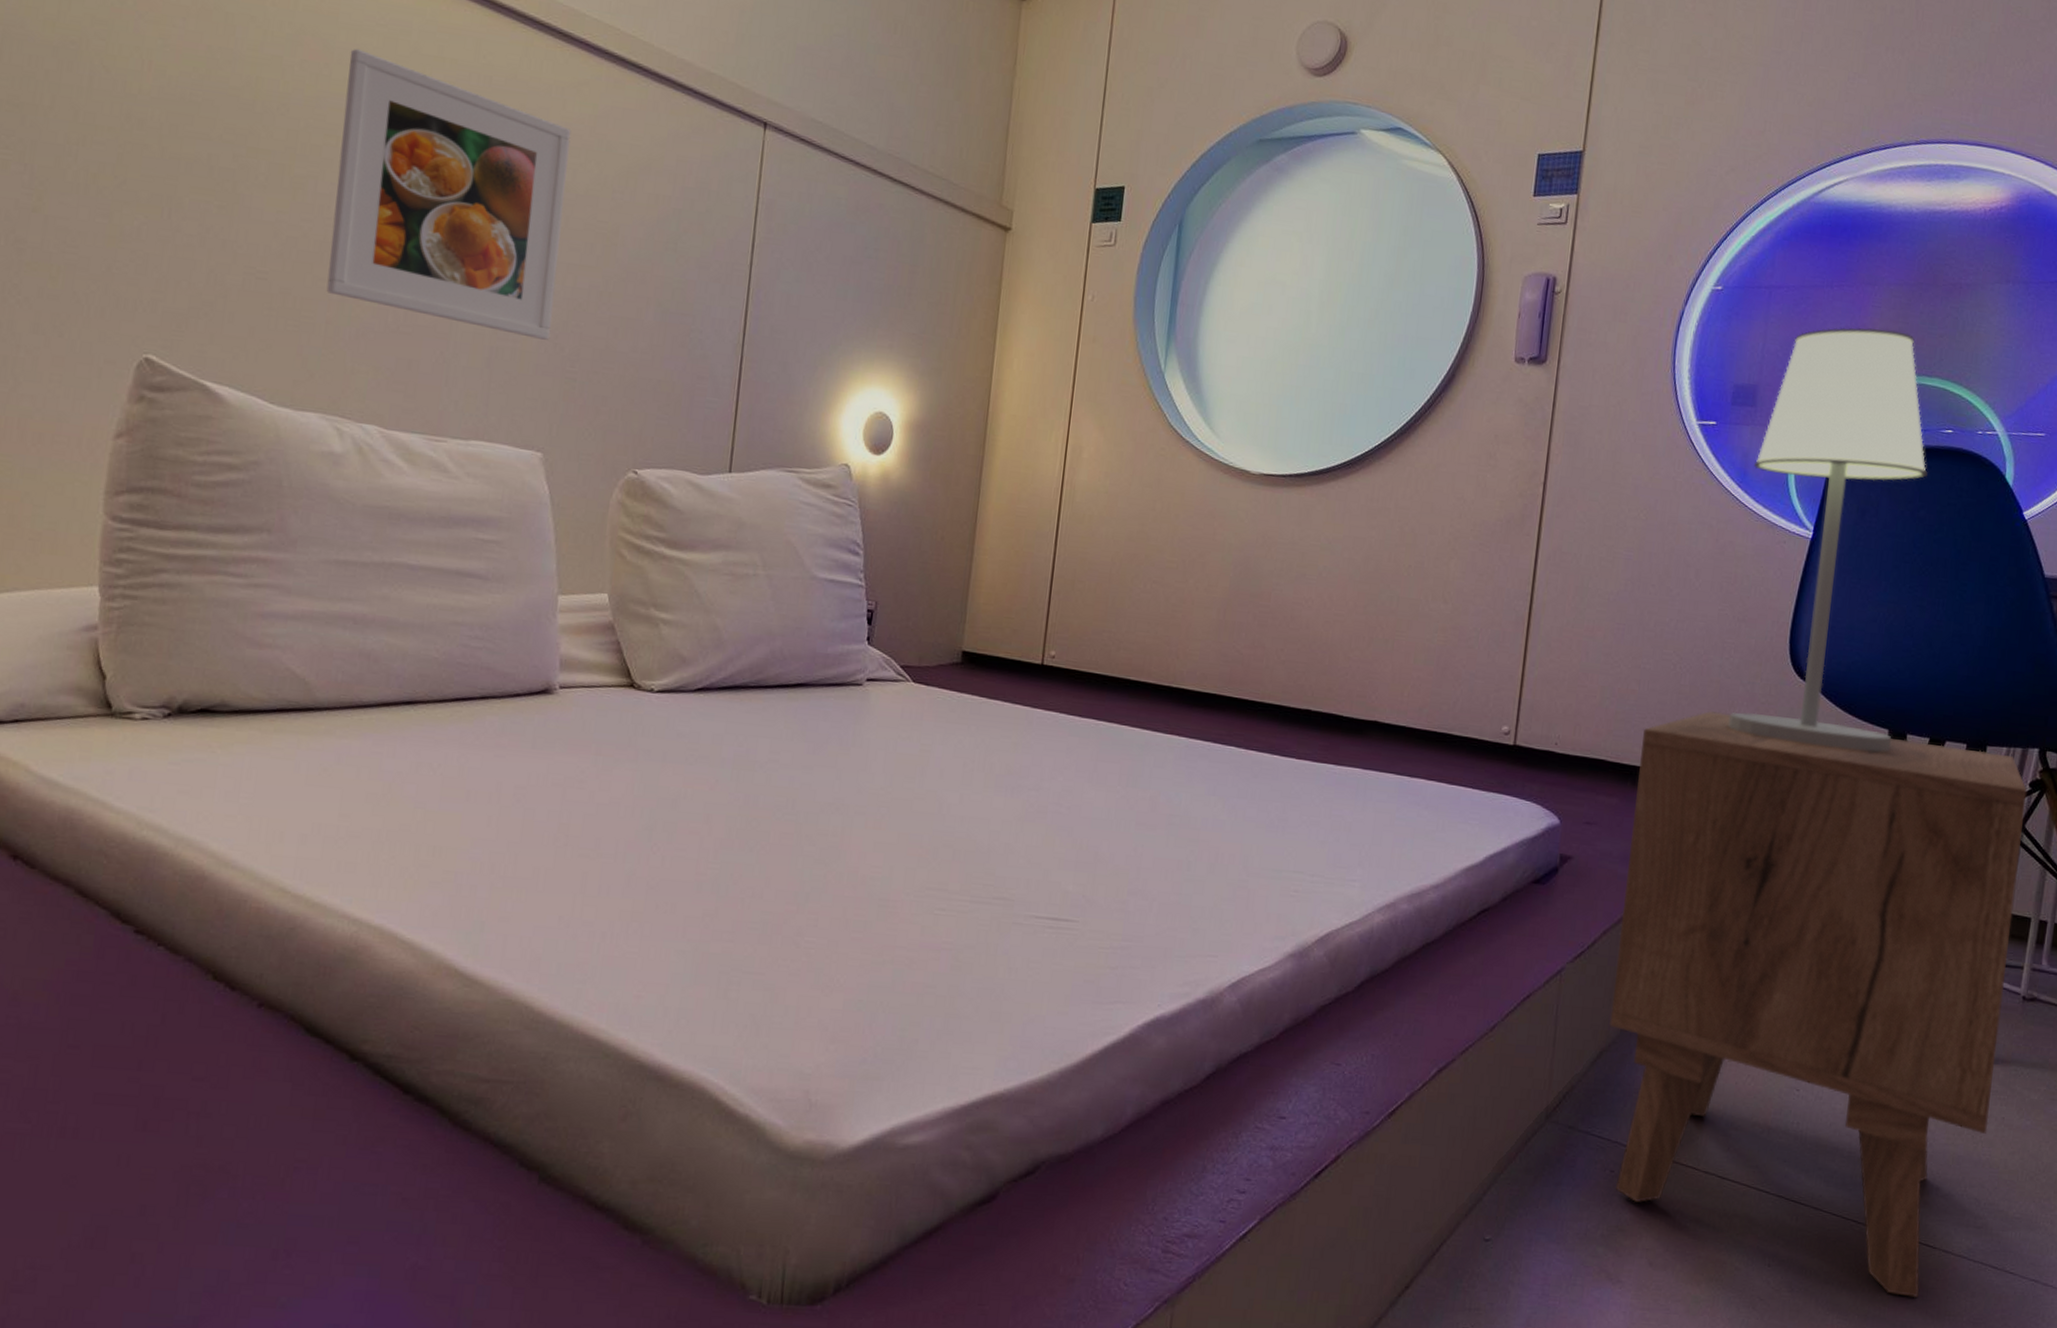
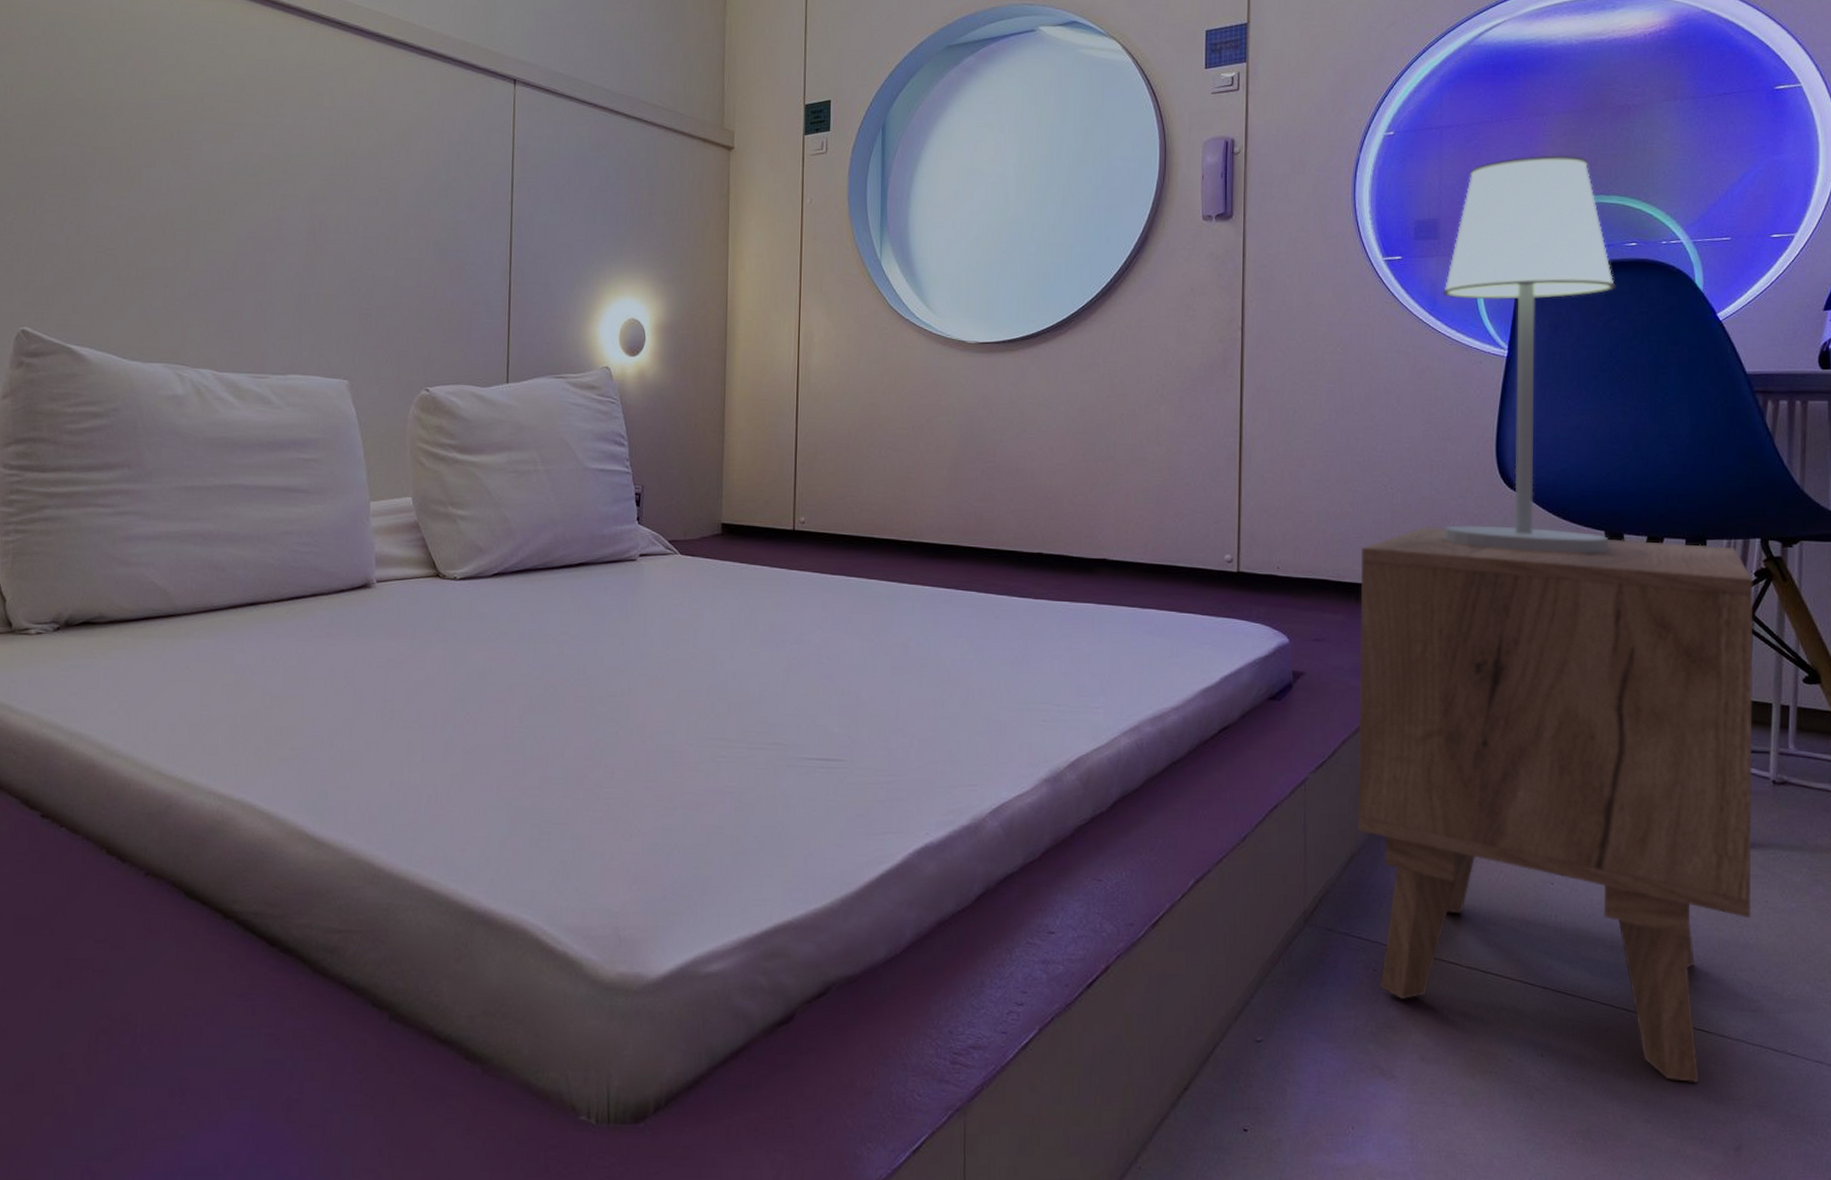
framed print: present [326,48,572,340] -> none [162,55,353,283]

